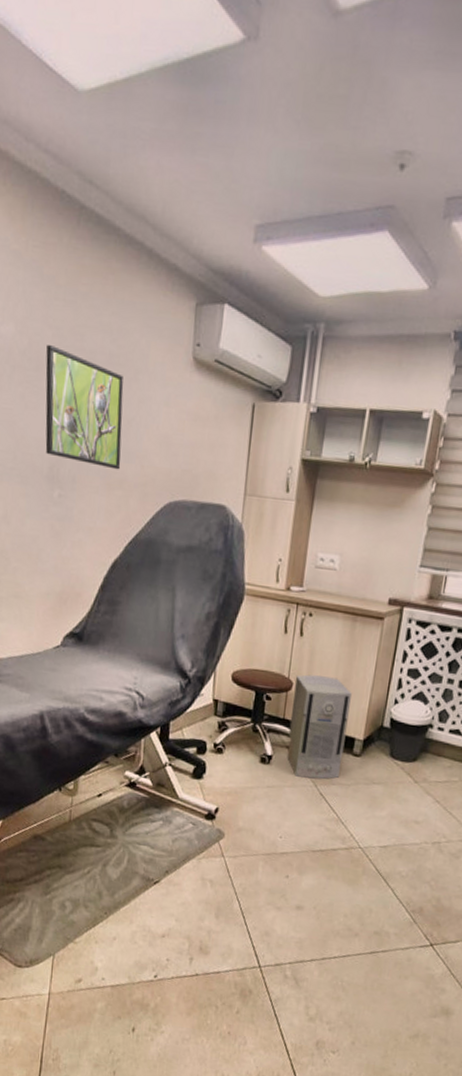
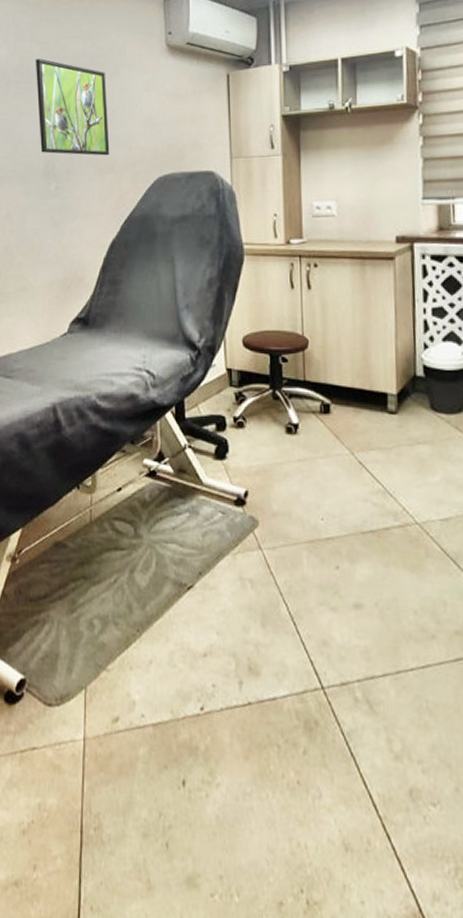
air purifier: present [287,674,353,780] -> none [310,329,377,446]

